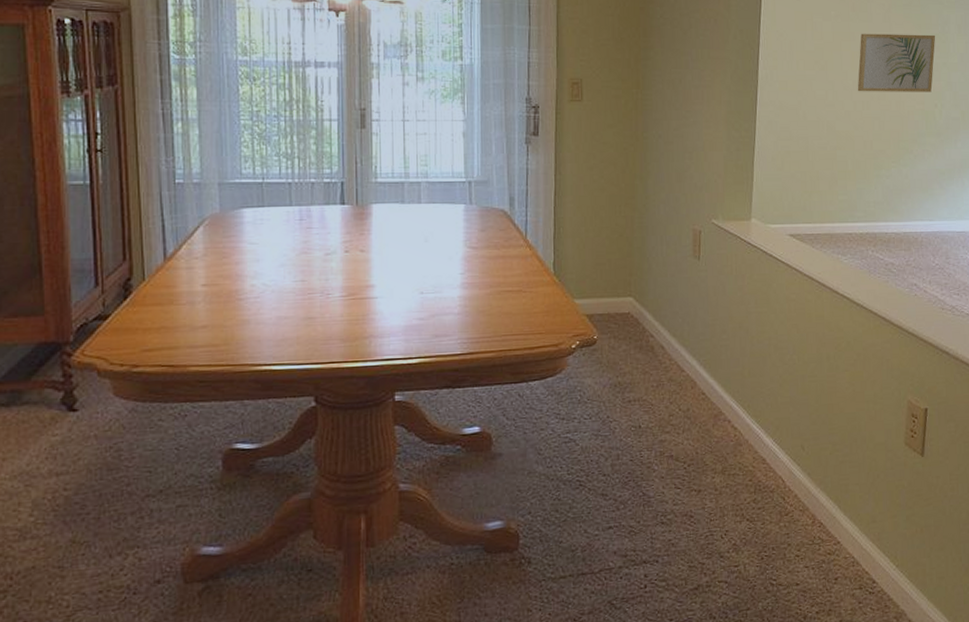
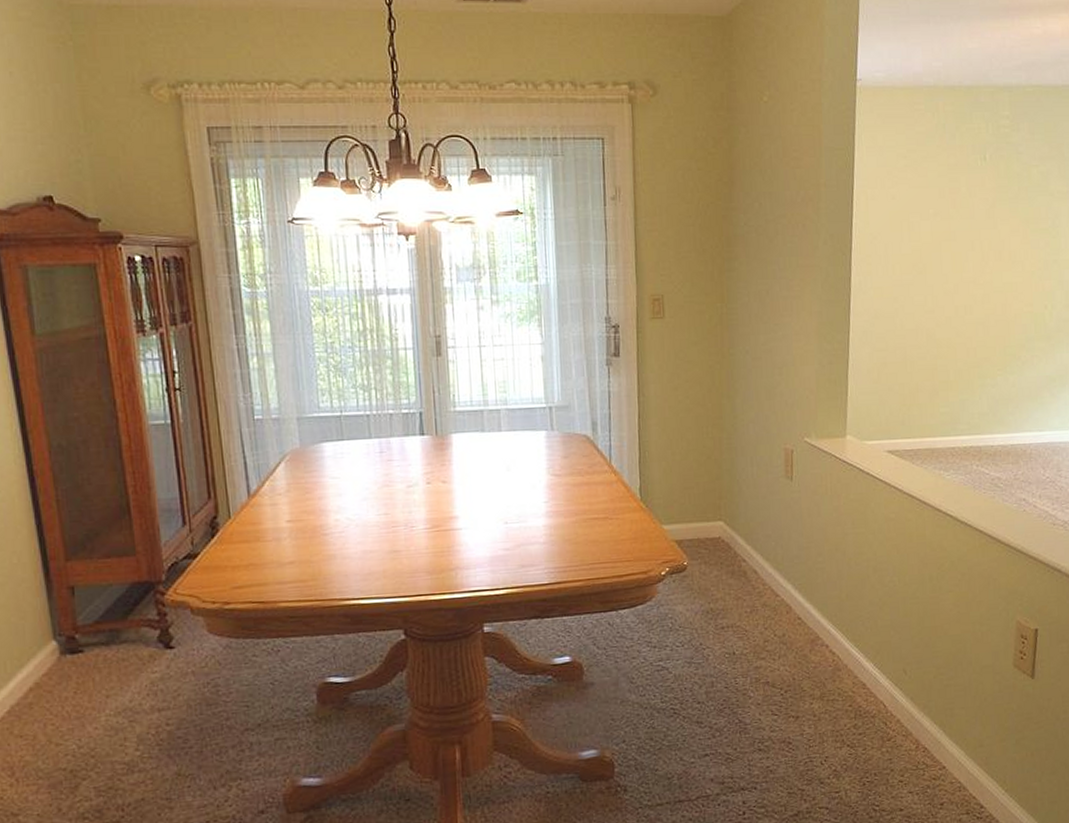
wall art: present [857,33,936,92] -> none [959,229,1045,296]

